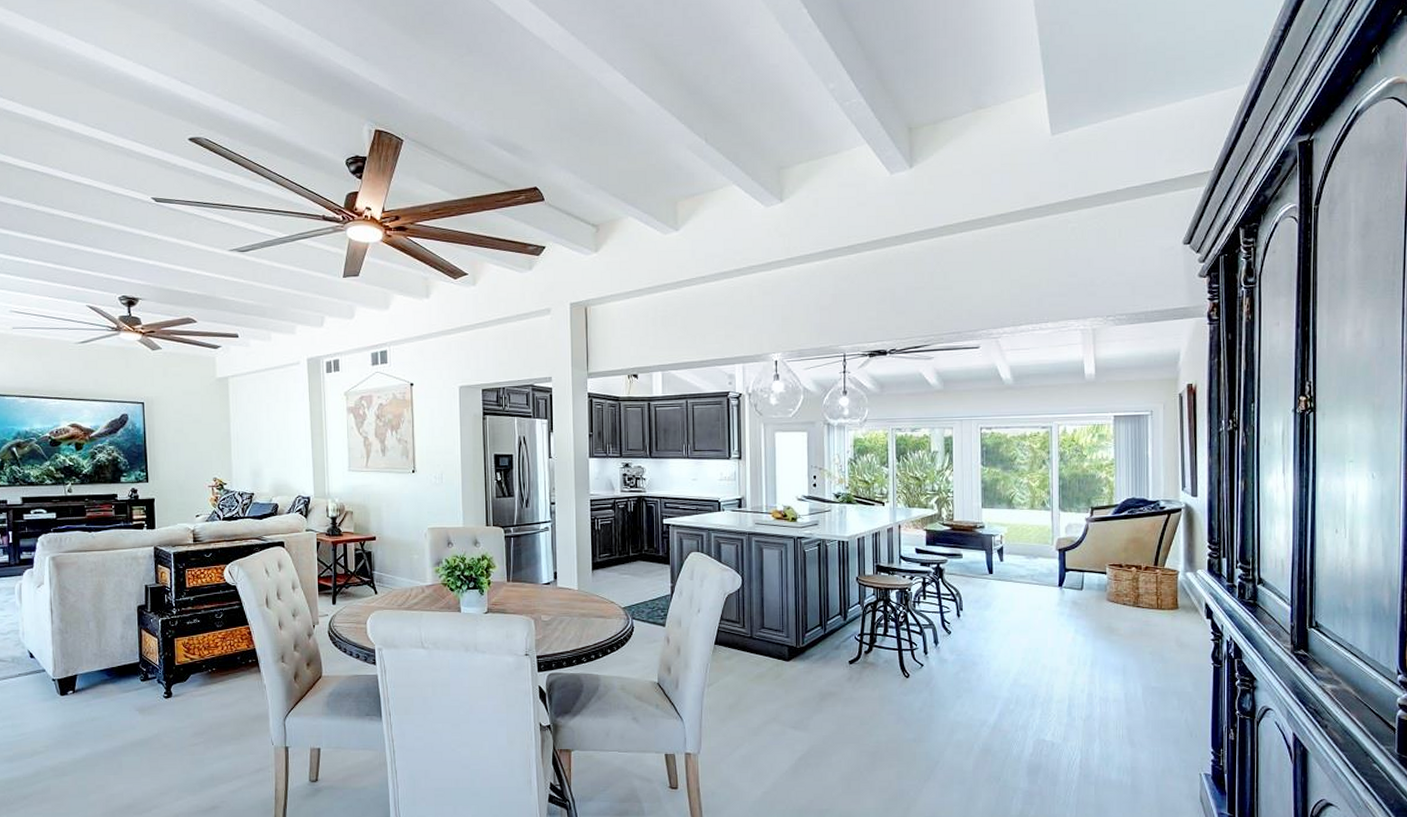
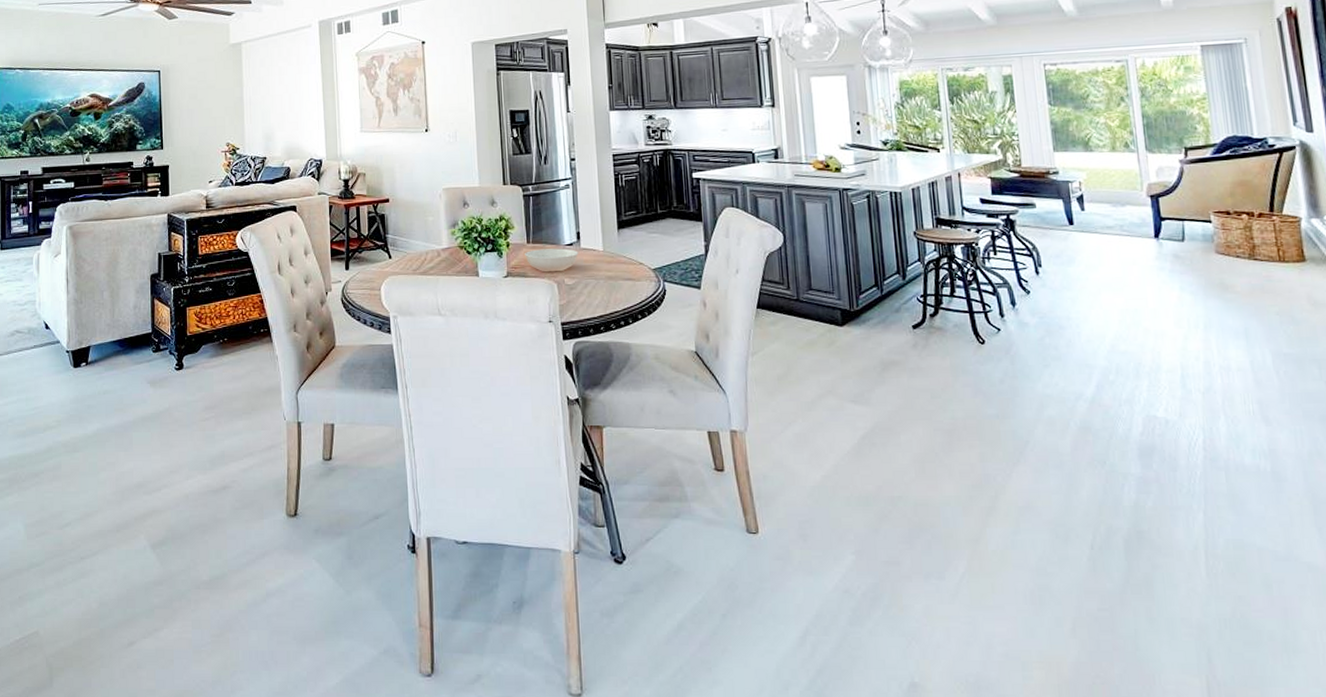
bowl: none [505,587,555,610] -> present [525,248,578,274]

